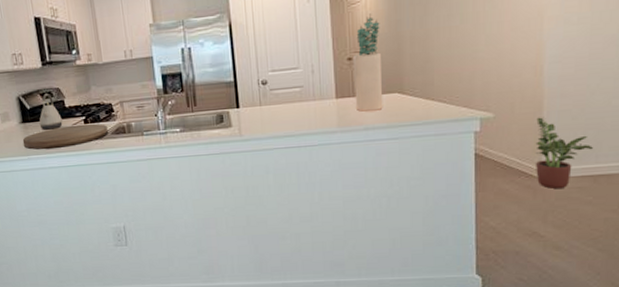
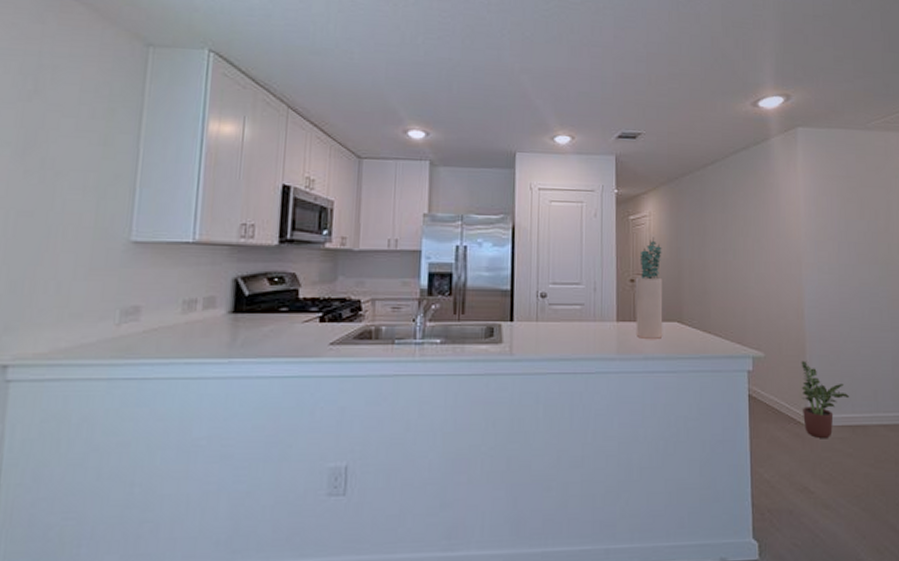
cutting board: present [22,123,108,150] -> none [226,322,349,351]
kettle: present [39,94,63,130] -> none [257,279,291,325]

